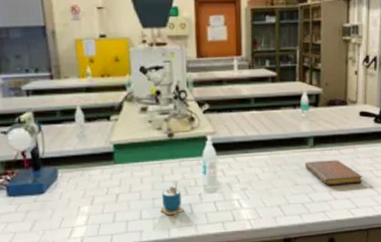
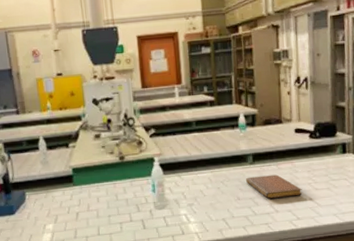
cup: present [160,180,184,216] -> none [116,199,137,231]

